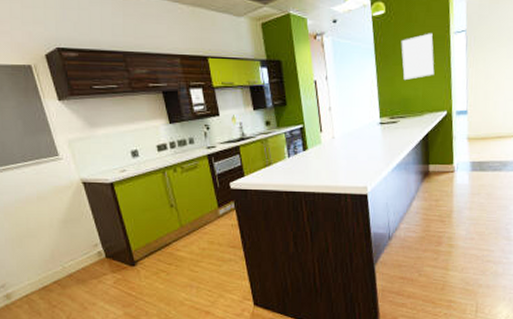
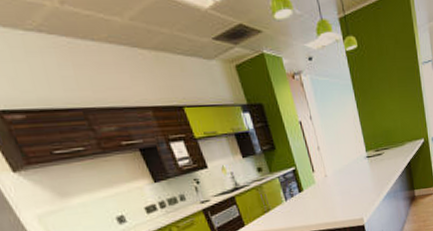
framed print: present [401,33,435,81] -> none [376,65,409,114]

